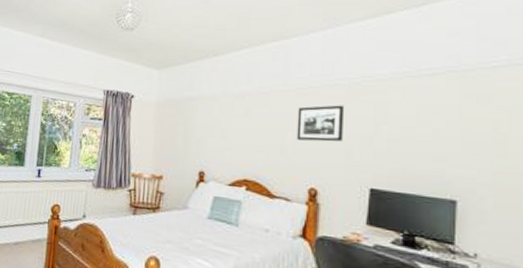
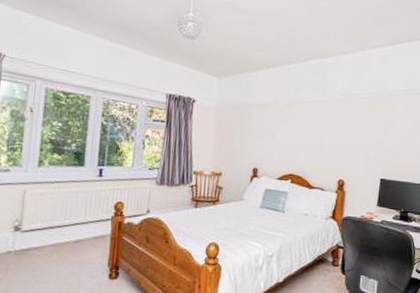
picture frame: present [296,105,345,142] -> none [330,114,366,143]

